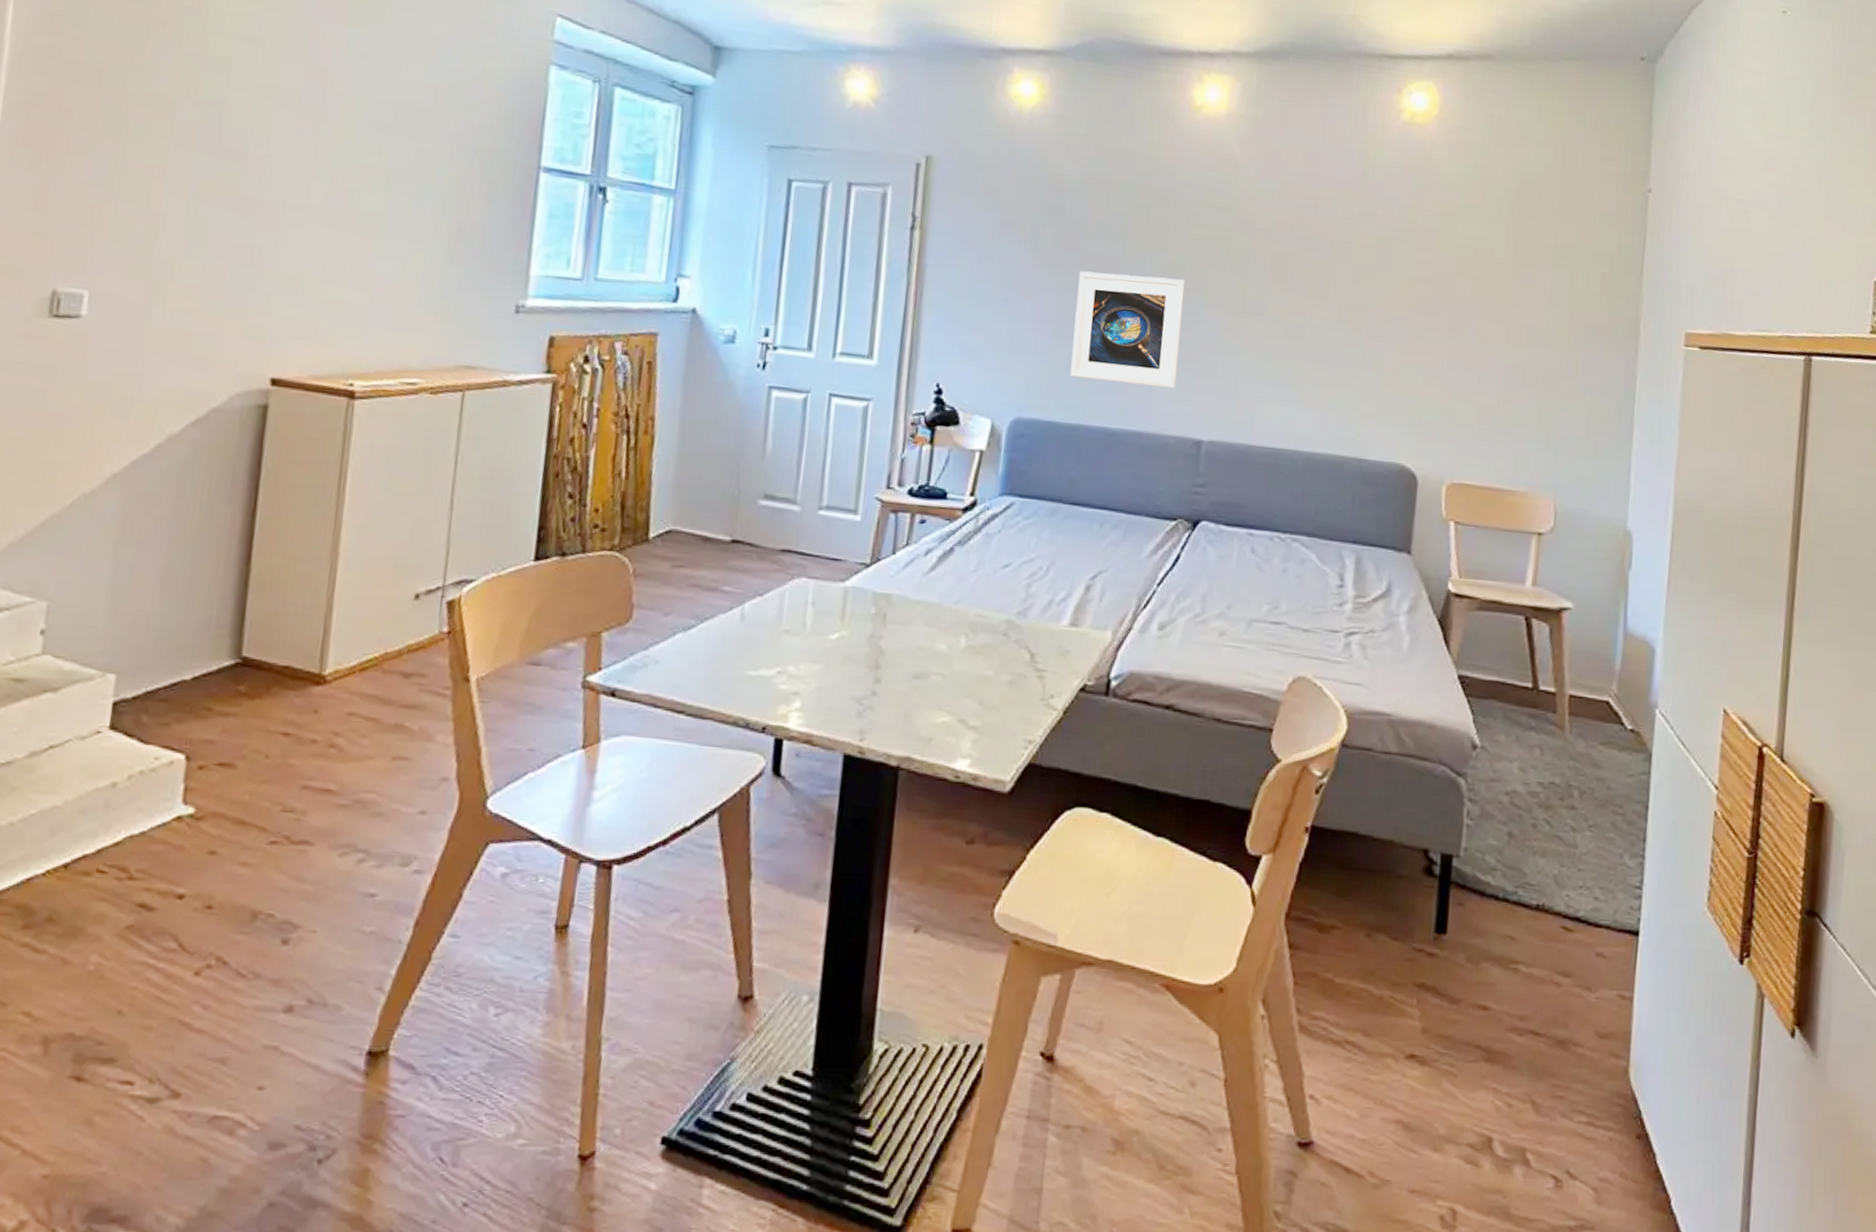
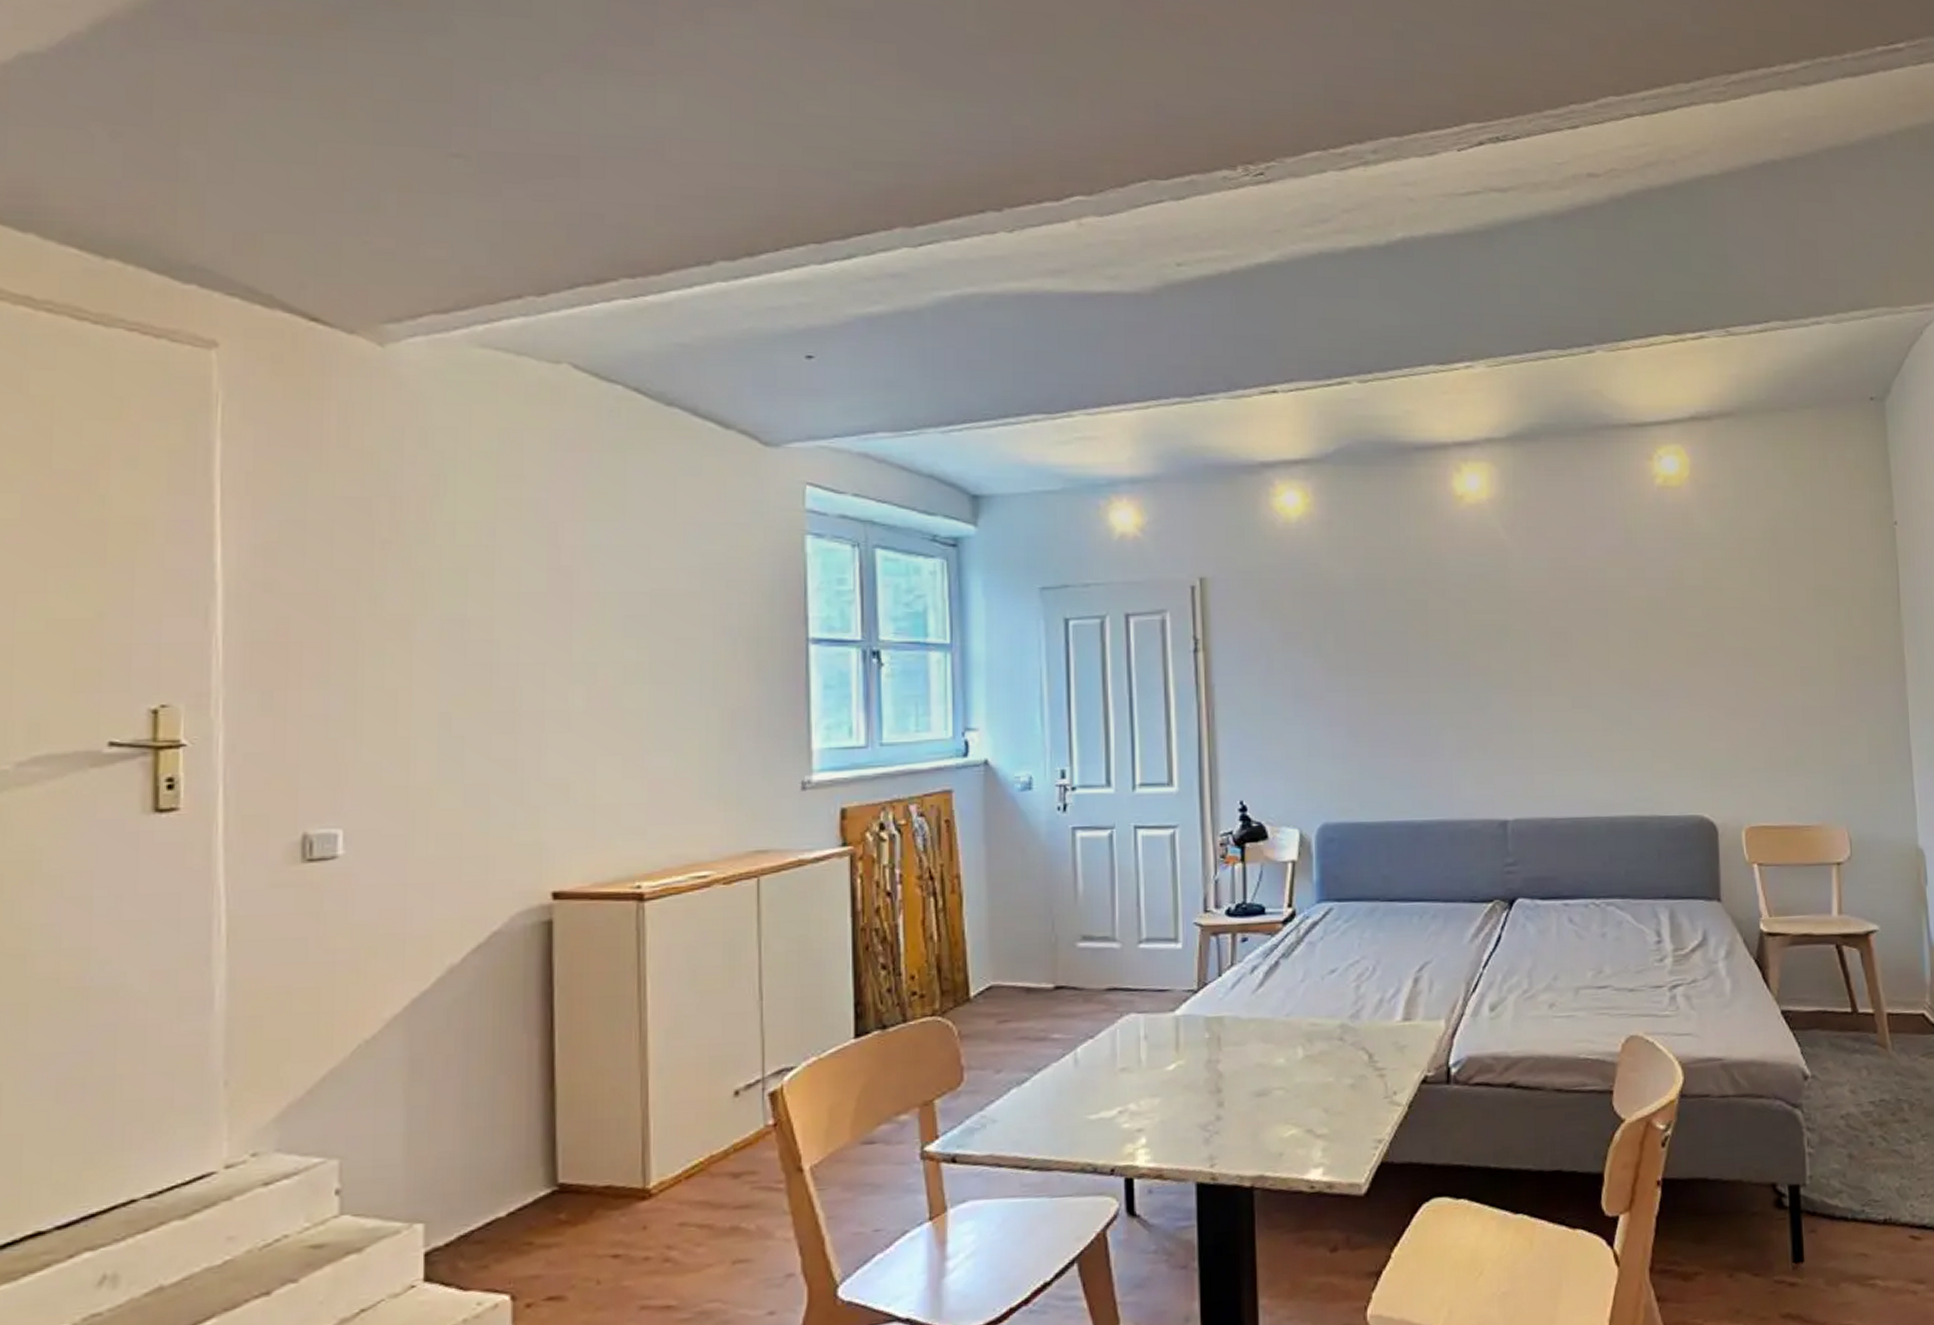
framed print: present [1070,270,1185,389] -> none [1366,666,1476,776]

